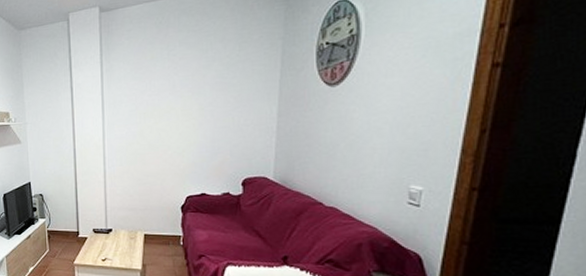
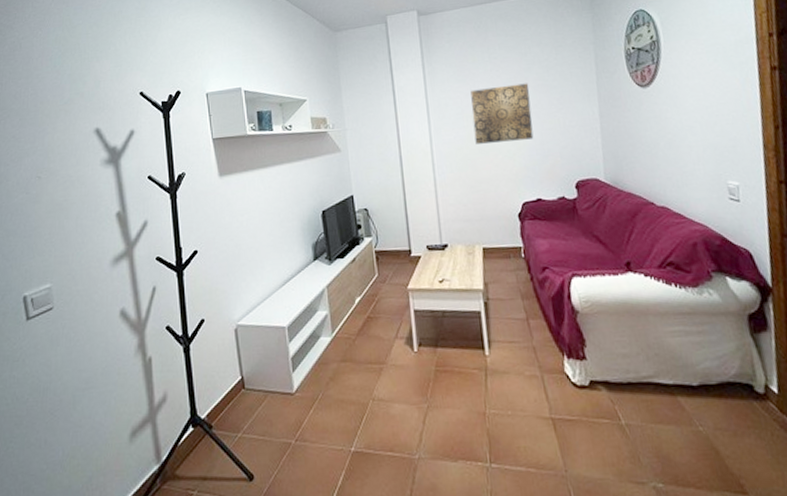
wall art: none [145,80,206,140] -> present [470,83,534,144]

